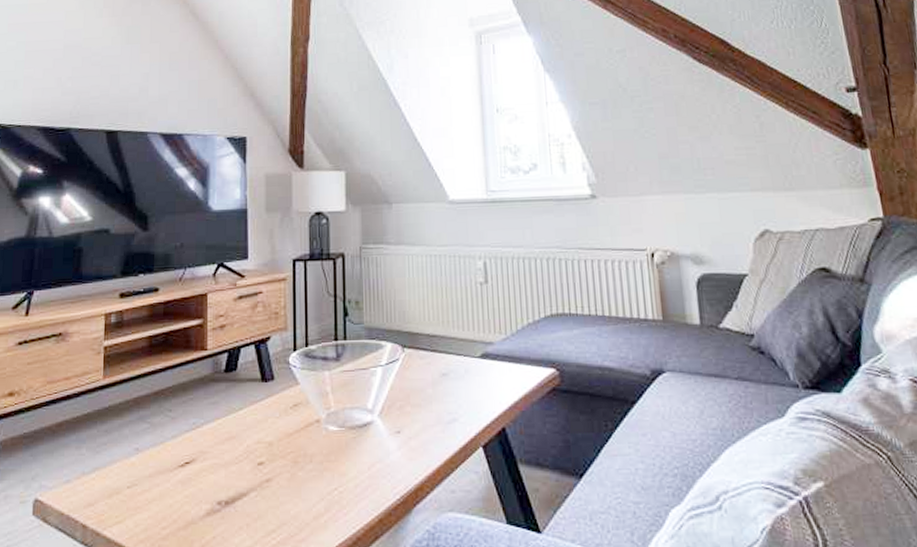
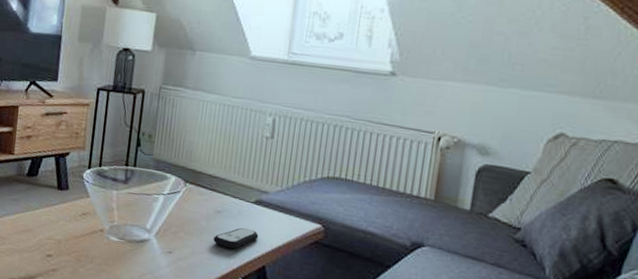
remote control: none [444,388,492,415] -> present [213,228,259,249]

